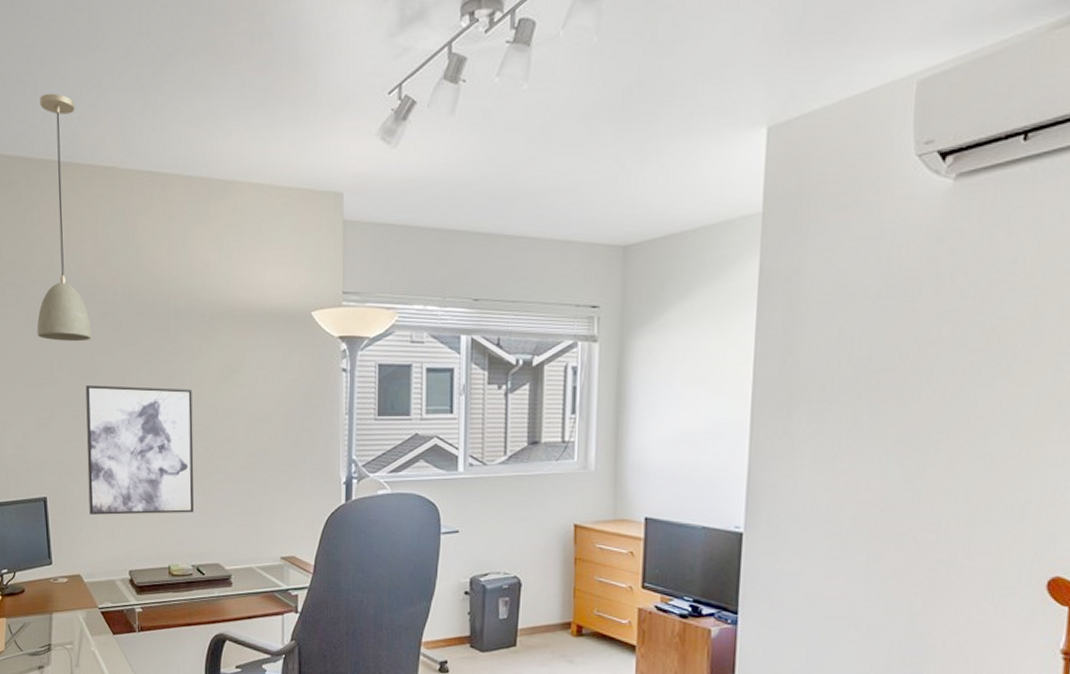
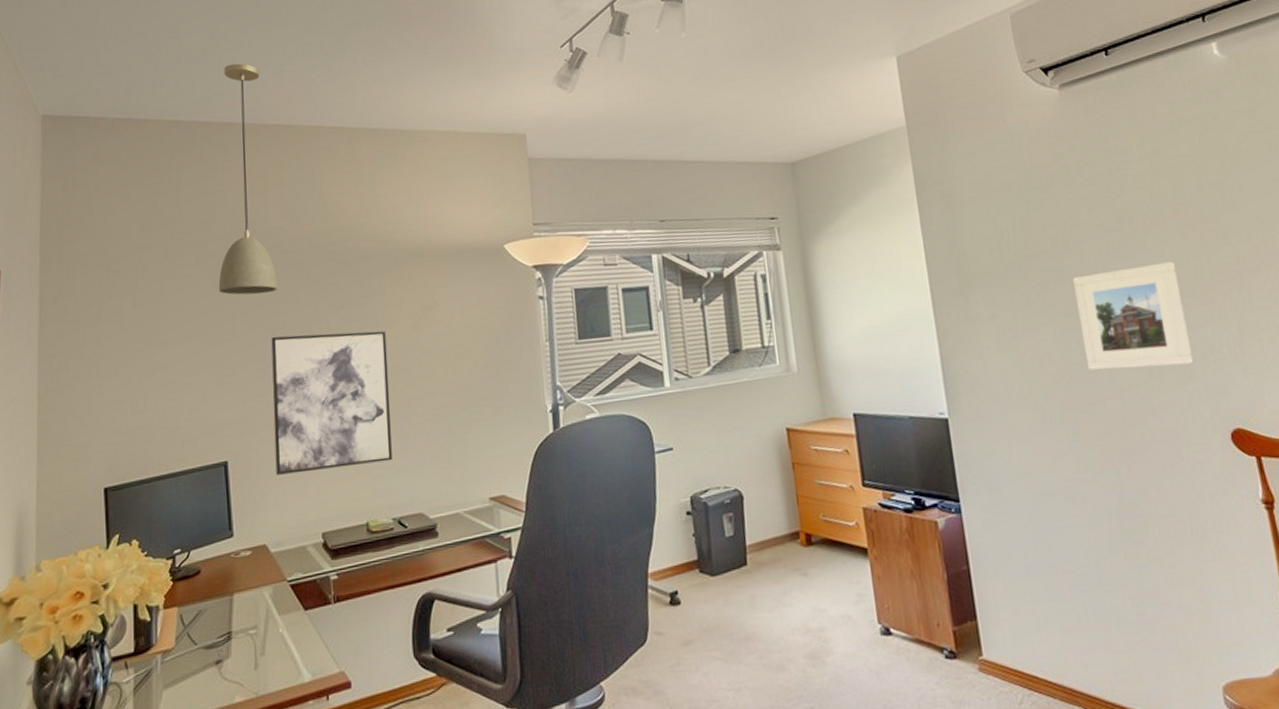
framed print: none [906,392,1039,505] -> present [1072,261,1193,370]

